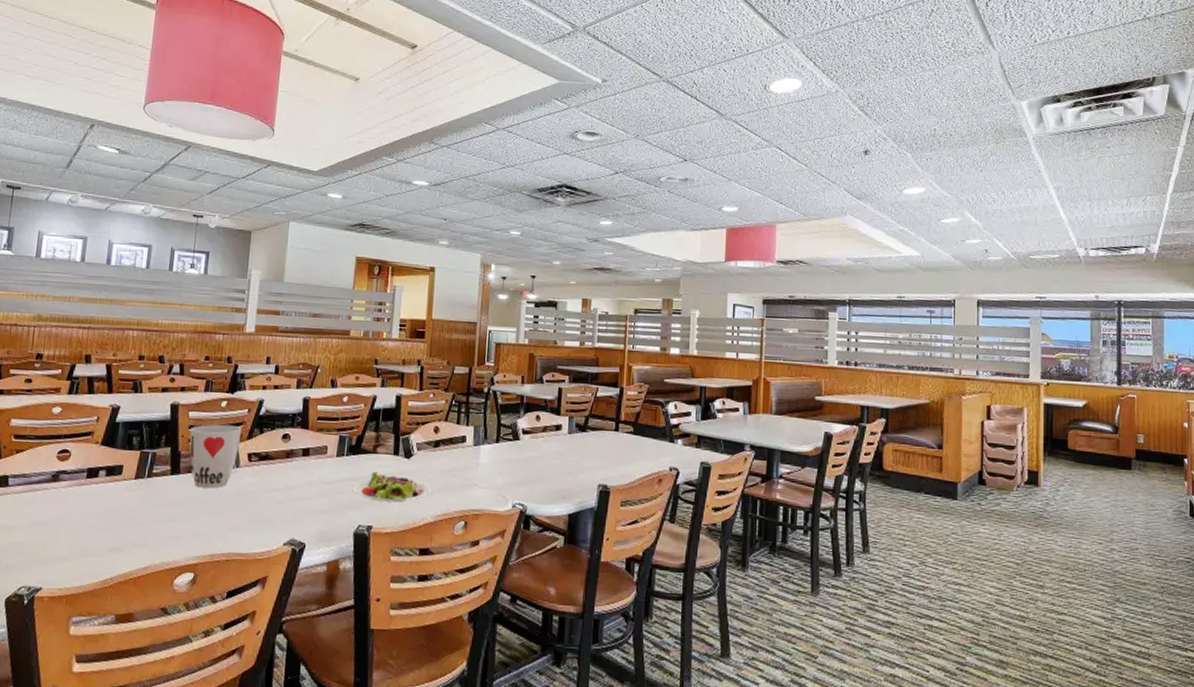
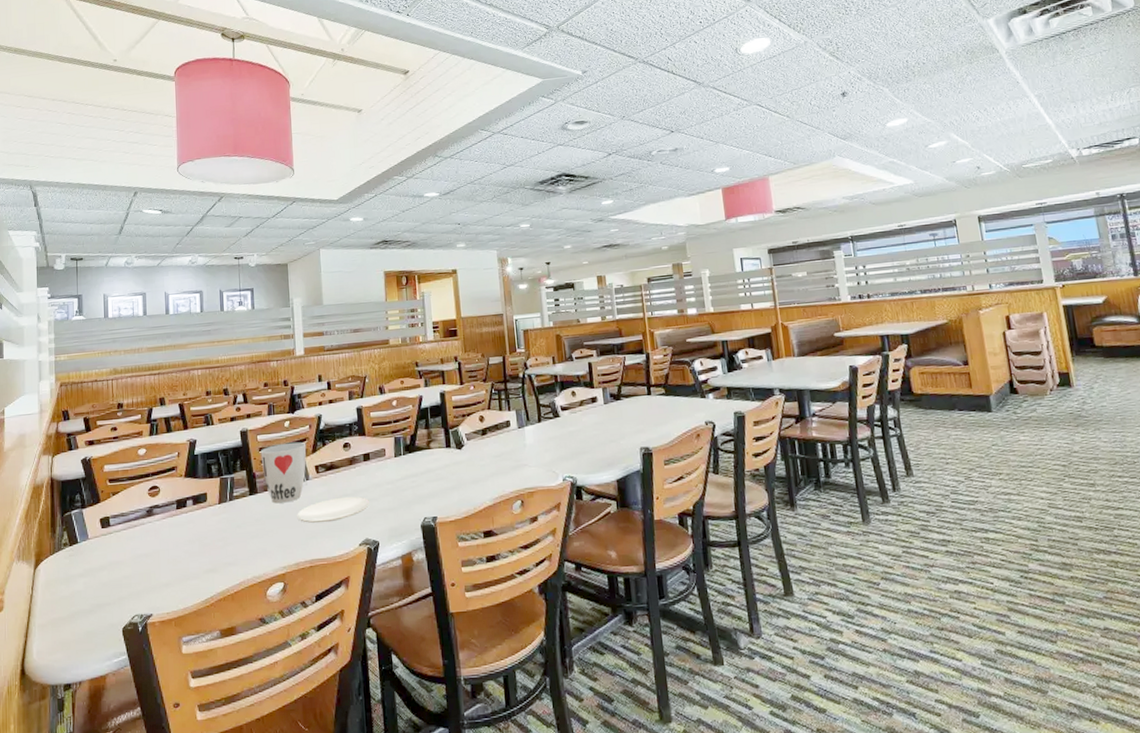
plate: none [220,490,303,516] -> present [297,496,370,523]
salad plate: present [353,472,432,502] -> none [414,466,486,493]

